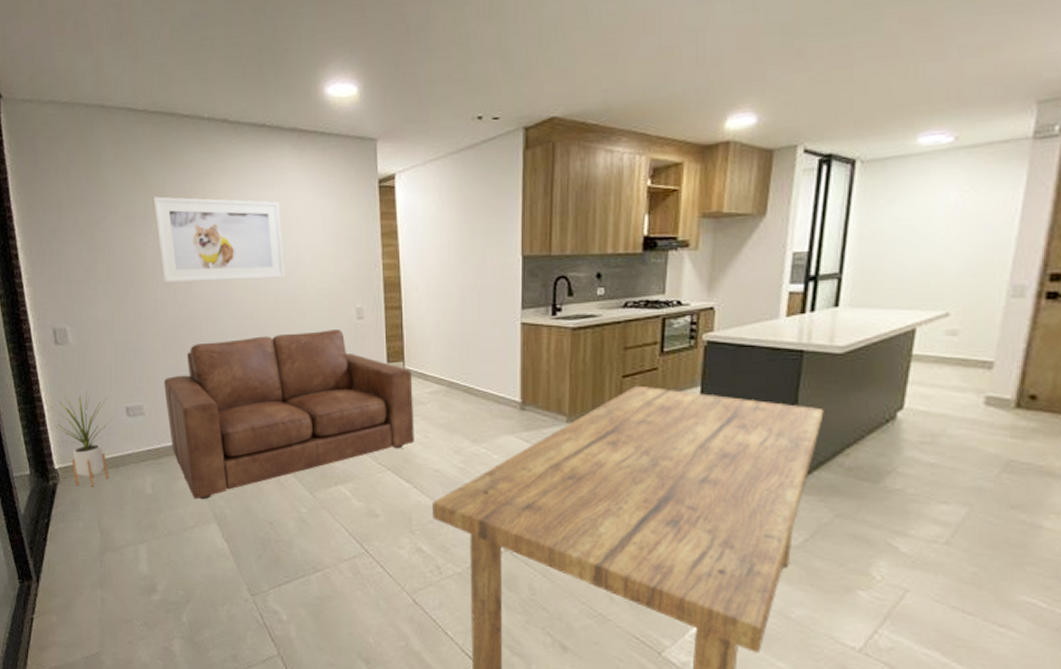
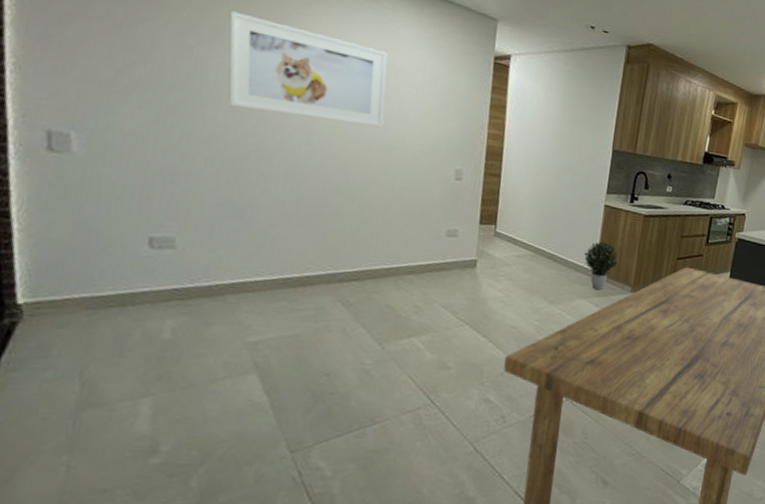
house plant: present [50,390,111,487] -> none [23,212,124,329]
sofa: present [164,330,415,500] -> none [209,178,502,348]
potted plant: none [504,366,545,422] -> present [583,242,618,290]

